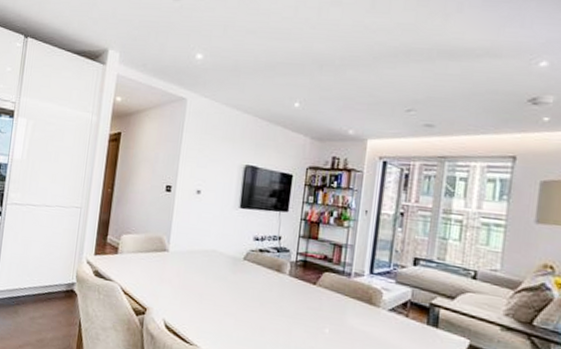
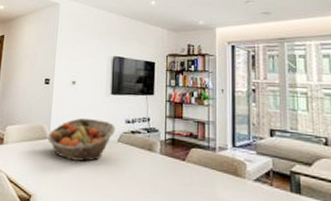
fruit basket: none [167,231,242,278] -> present [48,118,115,162]

